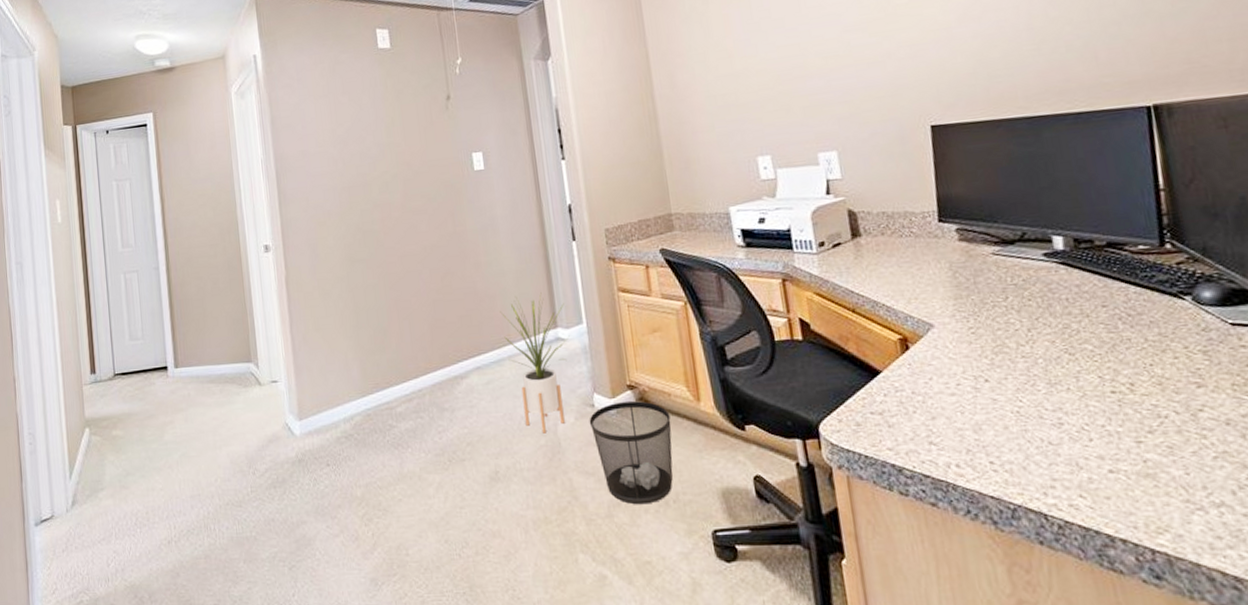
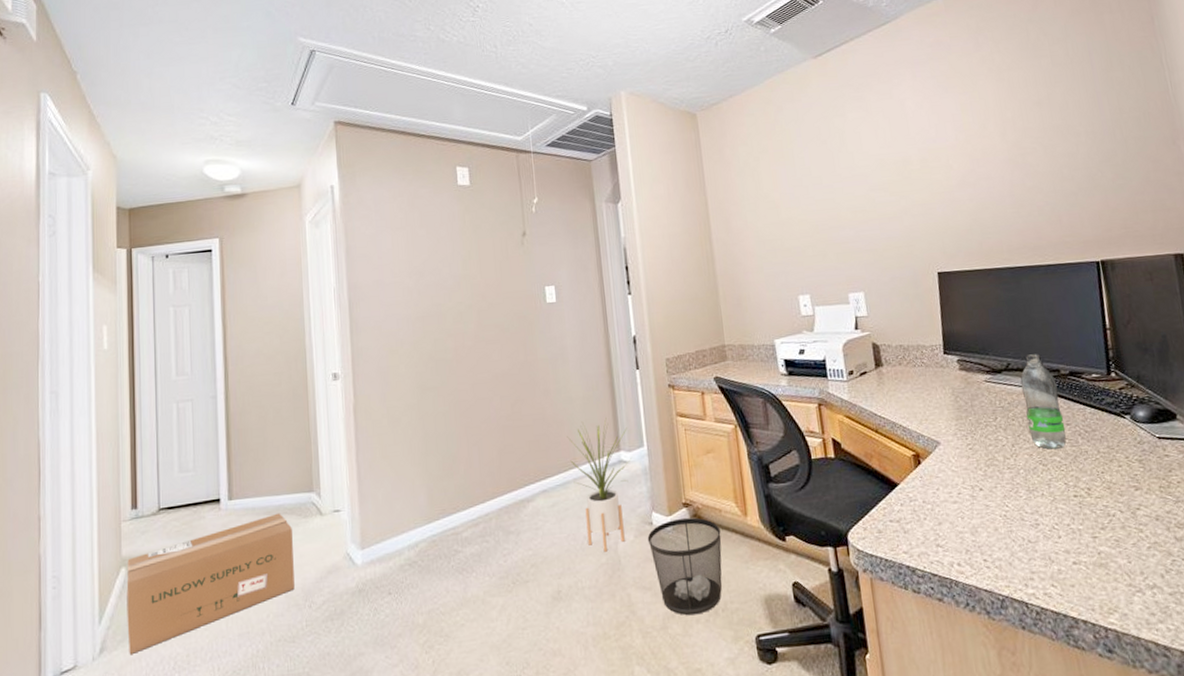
box: none [90,382,239,509] -> present [126,513,295,655]
bottle: none [1039,221,1102,336] -> present [1020,354,1067,449]

